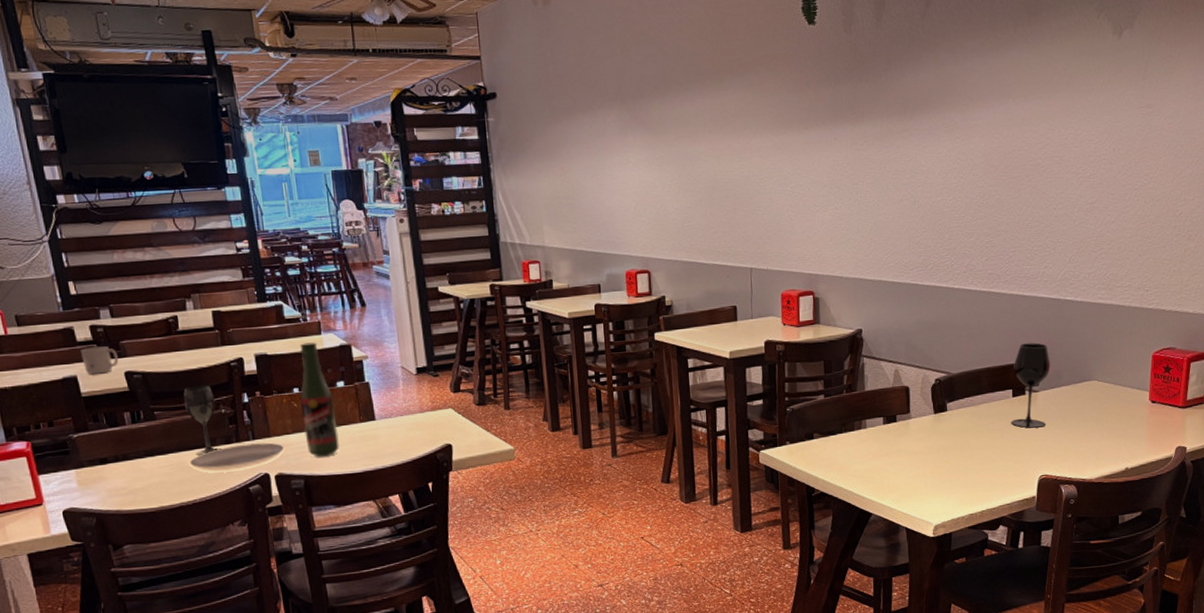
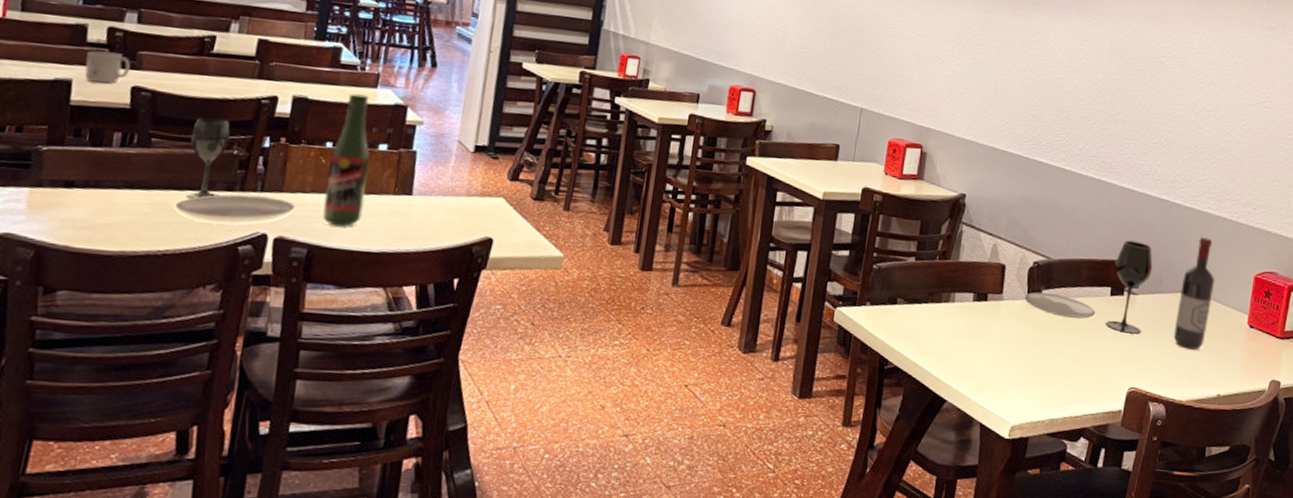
plate: none [931,404,1001,424] -> present [1024,292,1096,319]
wine bottle: none [1077,327,1113,433] -> present [1173,237,1215,350]

